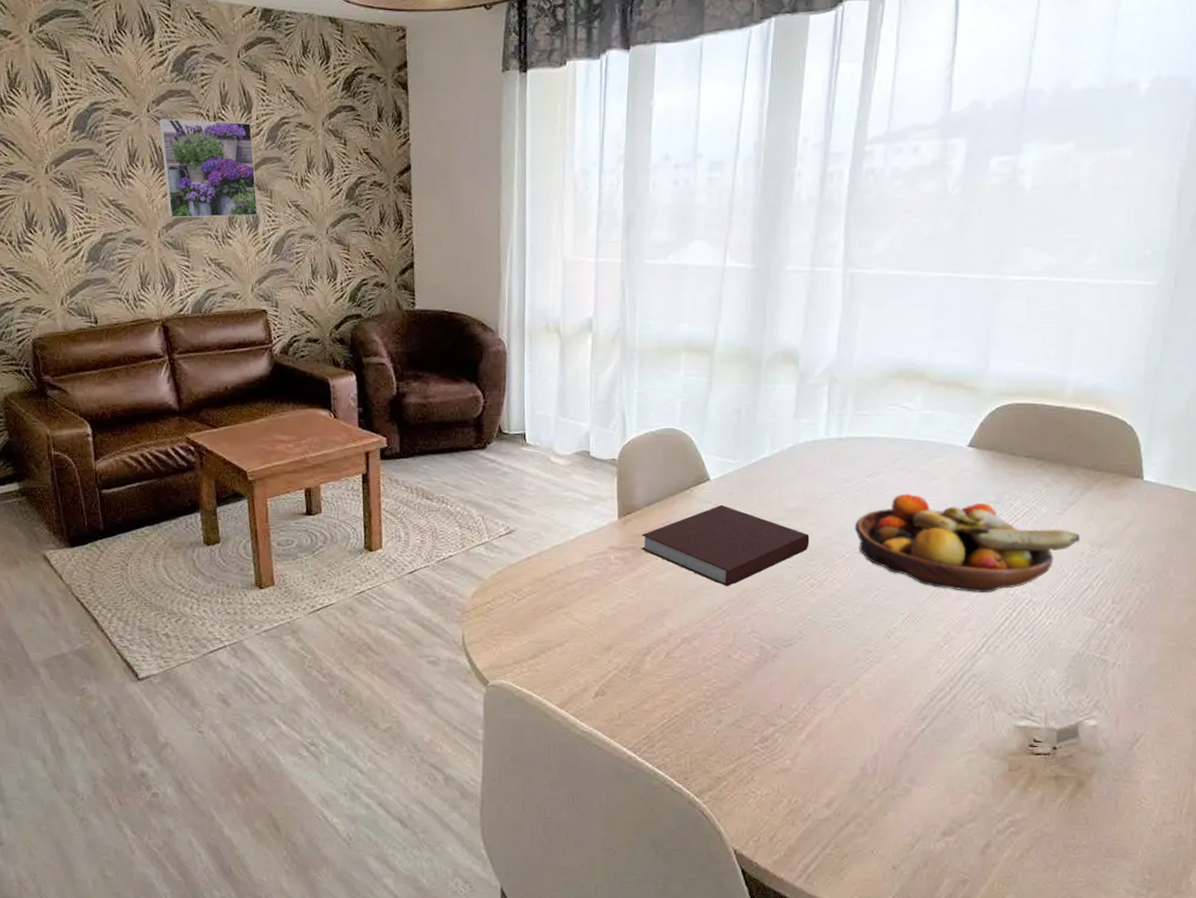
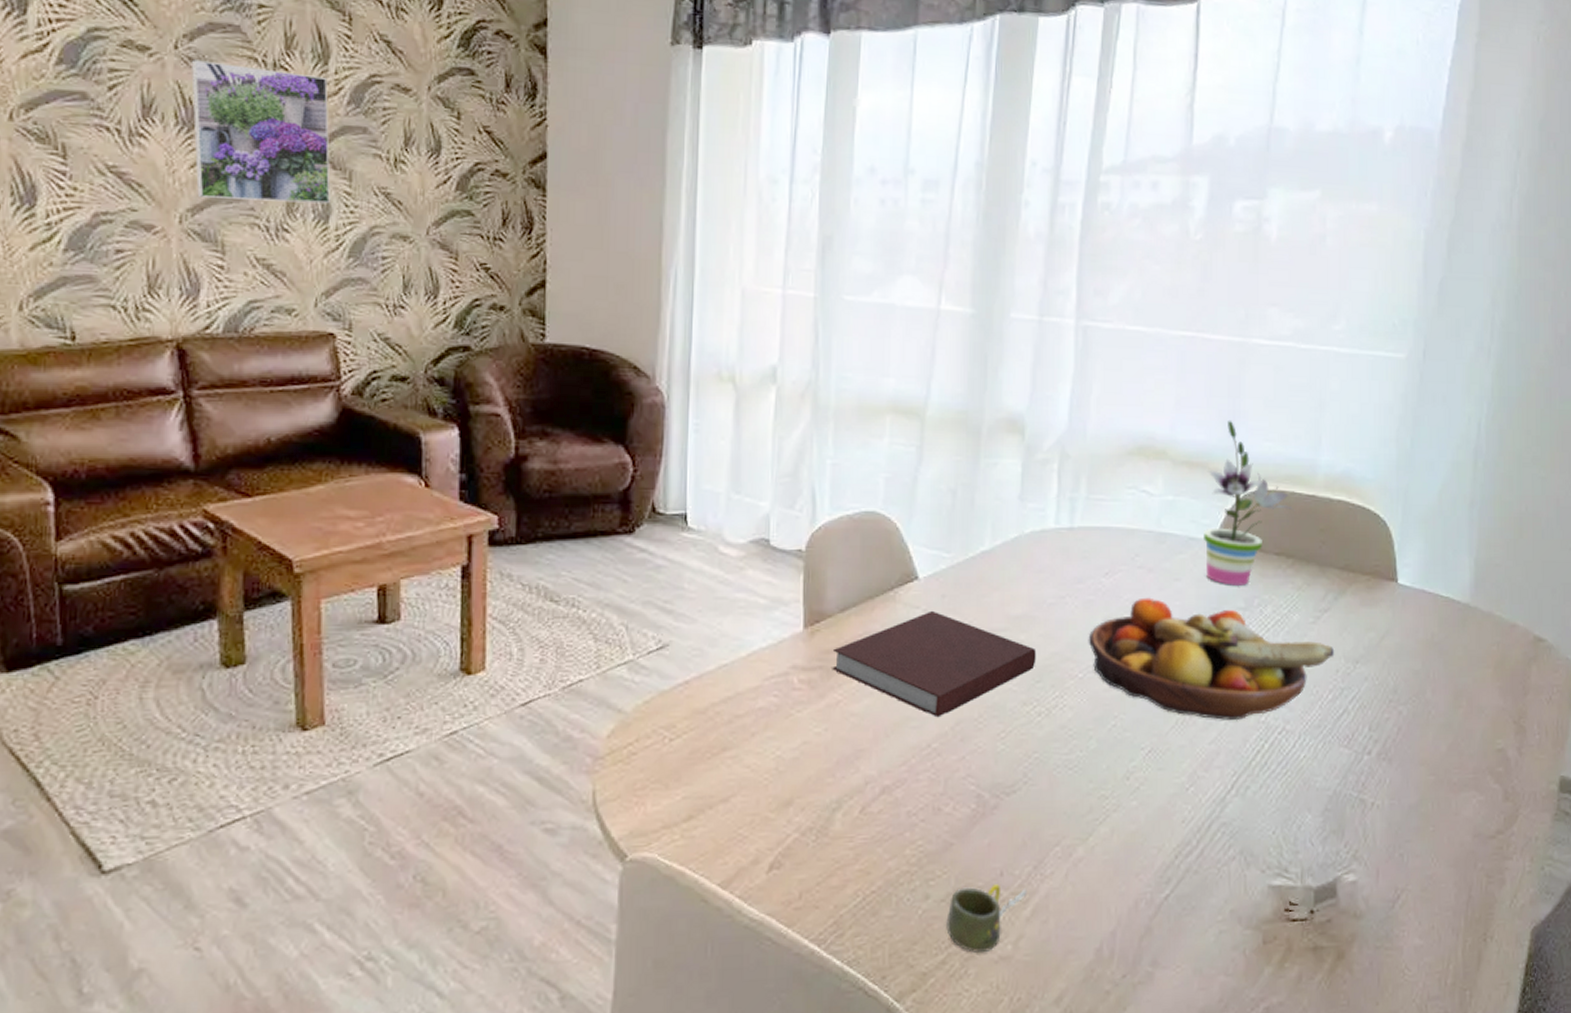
mug: none [736,714,802,764] -> present [946,884,1027,953]
potted plant: none [957,345,1044,483] -> present [1203,420,1294,585]

